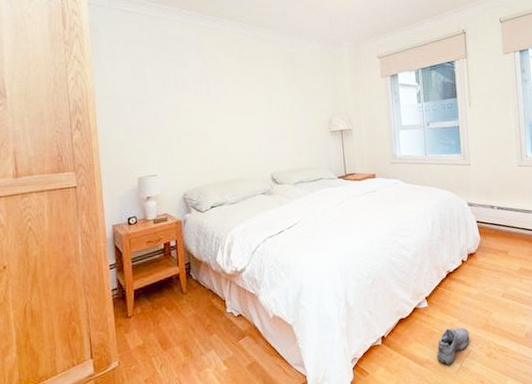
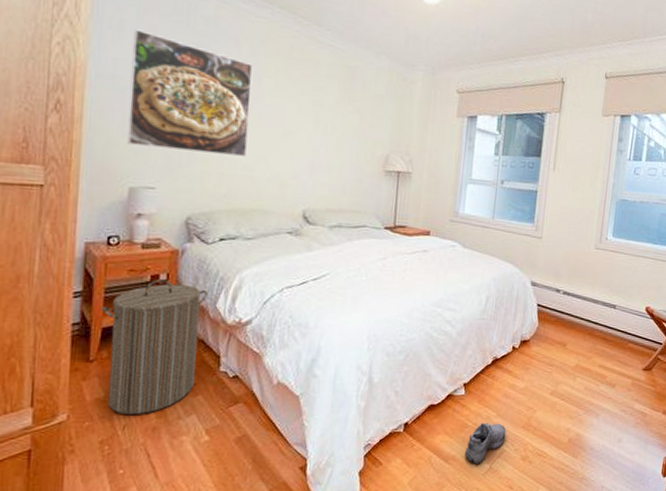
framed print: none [124,57,220,145] -> present [127,29,253,156]
laundry hamper: none [131,245,210,357] -> present [101,279,208,415]

